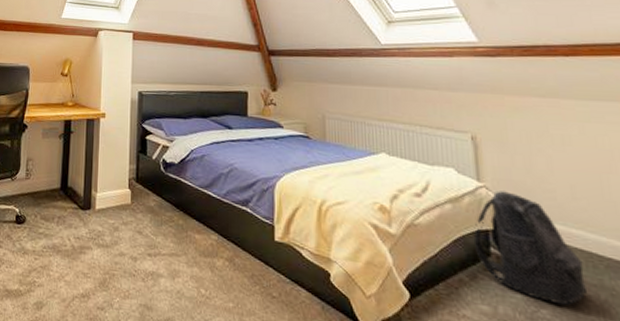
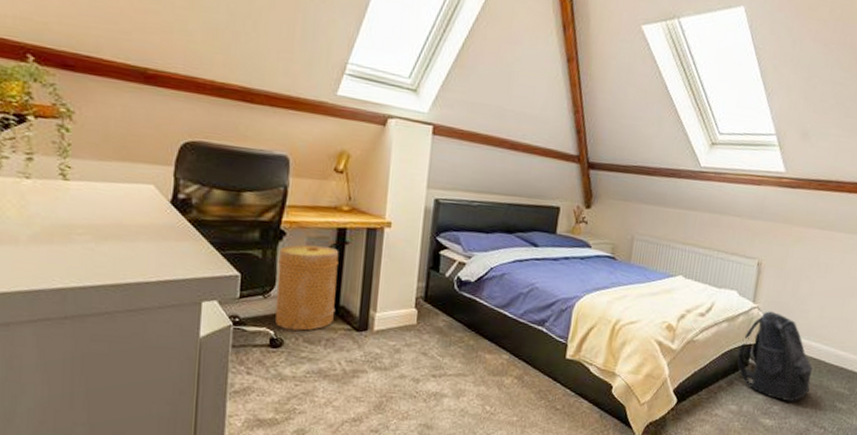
basket: none [19,135,66,209] -> present [275,244,339,331]

